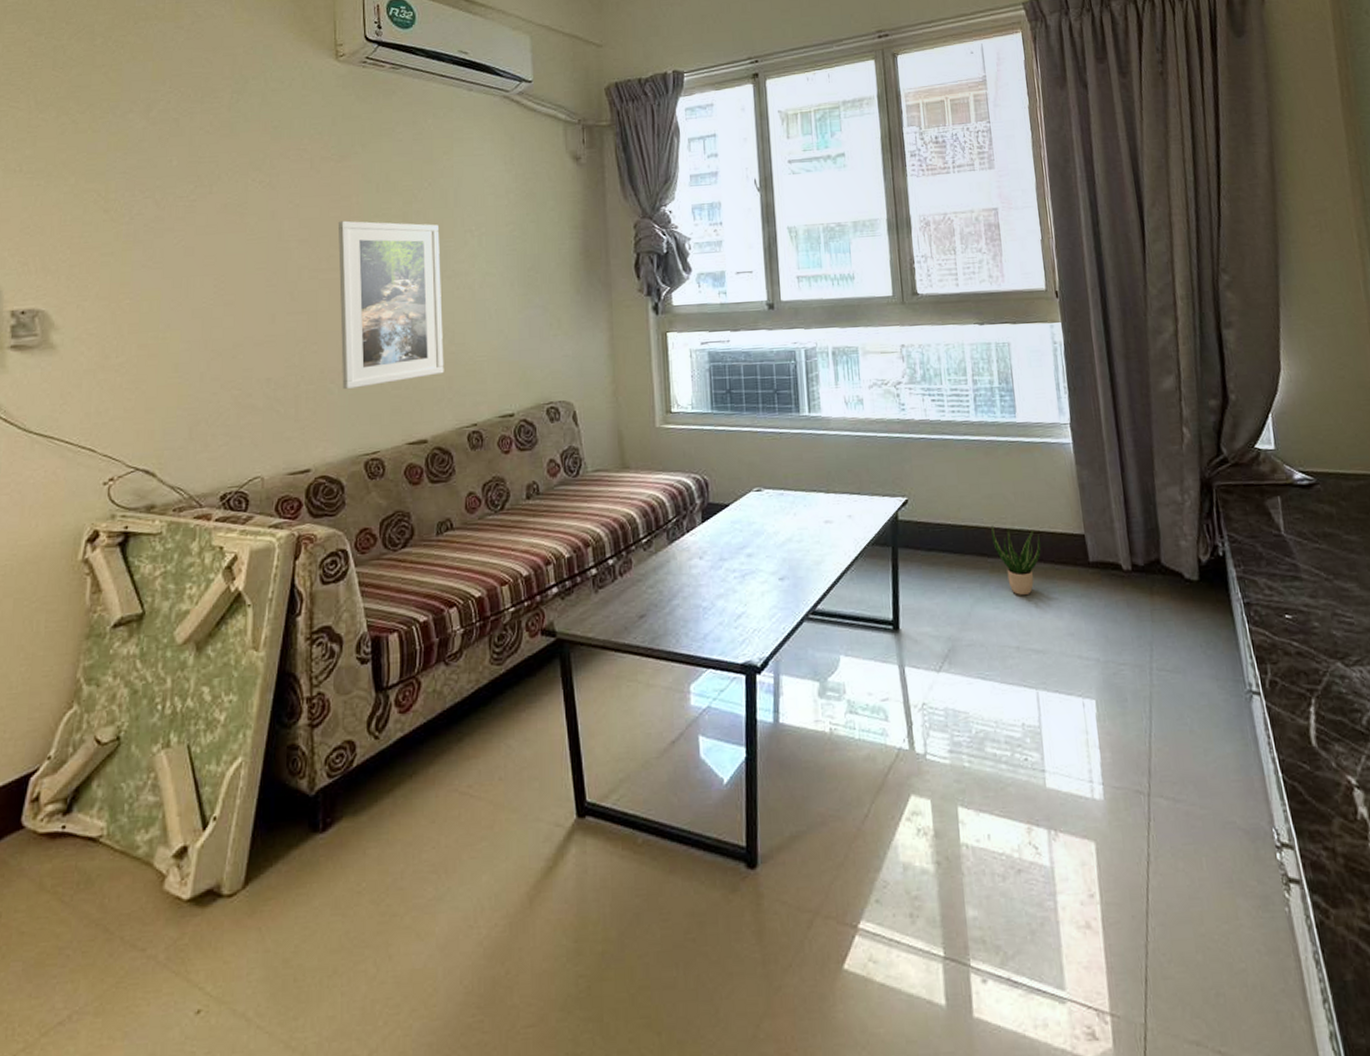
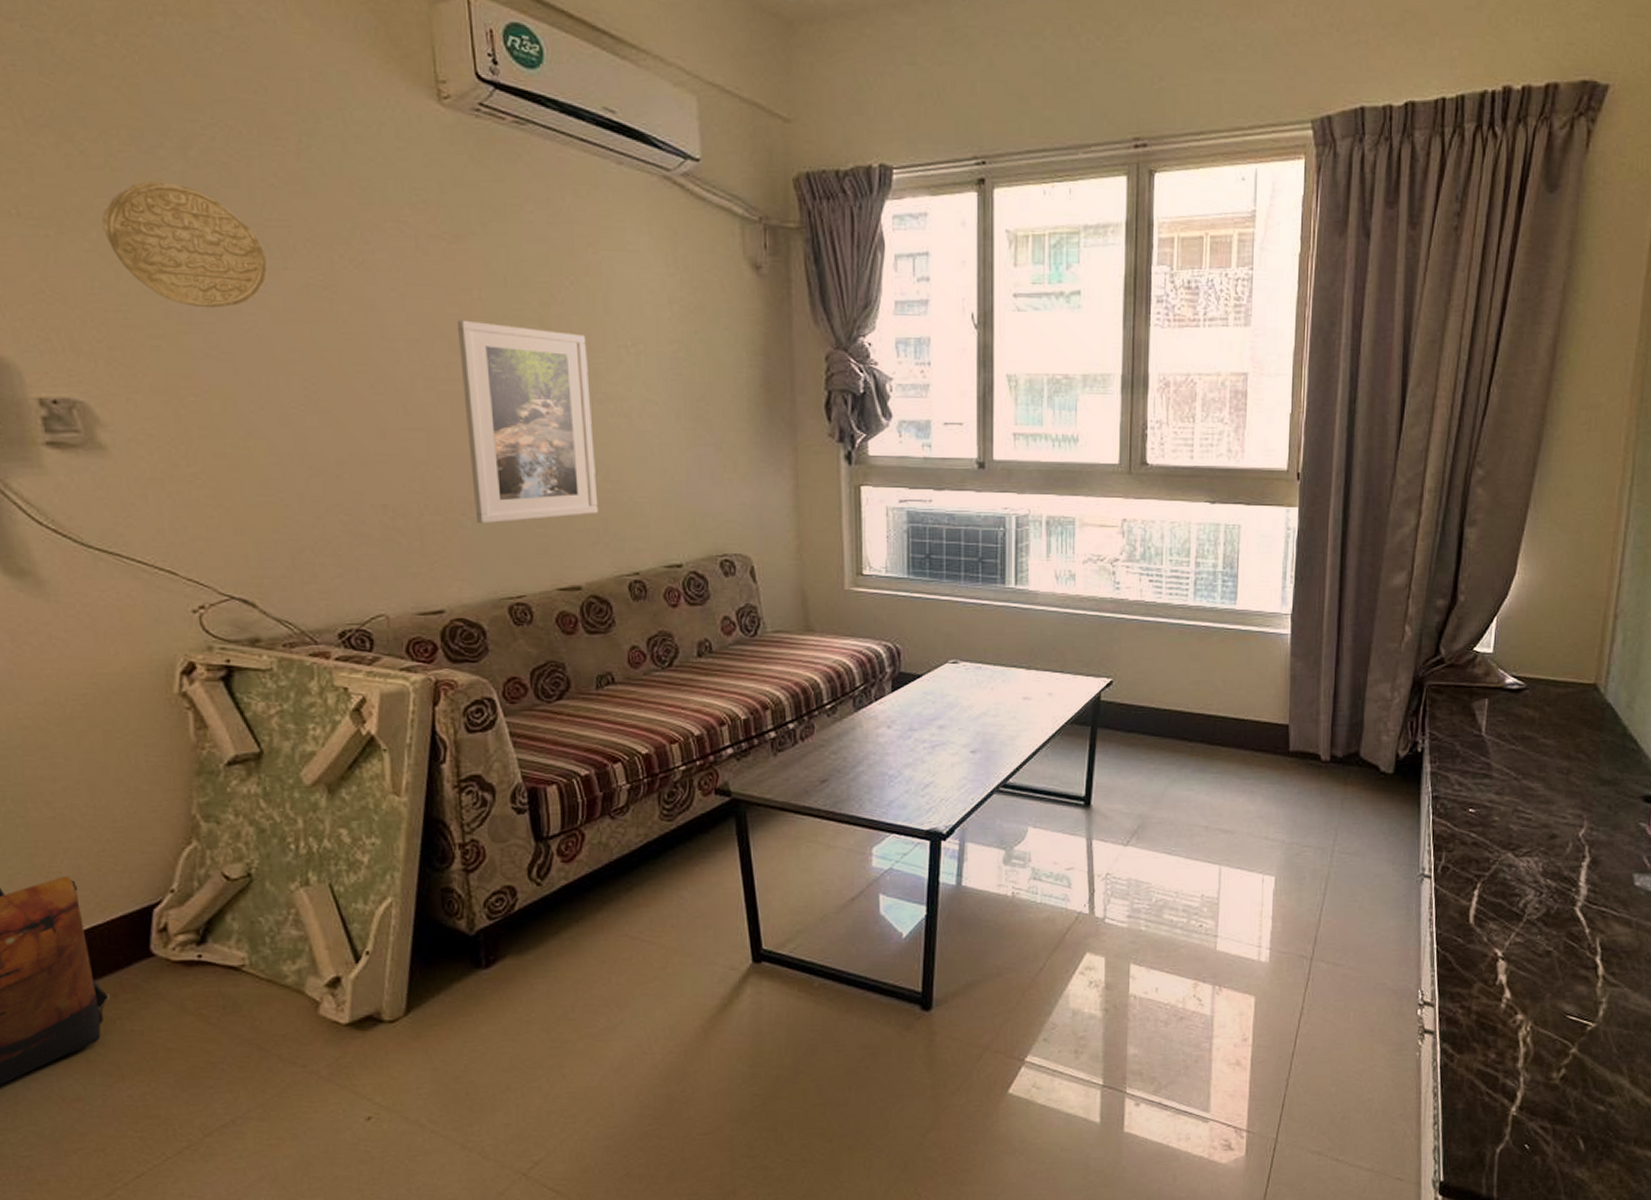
decorative plate: none [80,137,198,229] -> present [102,181,268,309]
potted plant: present [991,525,1041,595] -> none [1195,711,1243,779]

